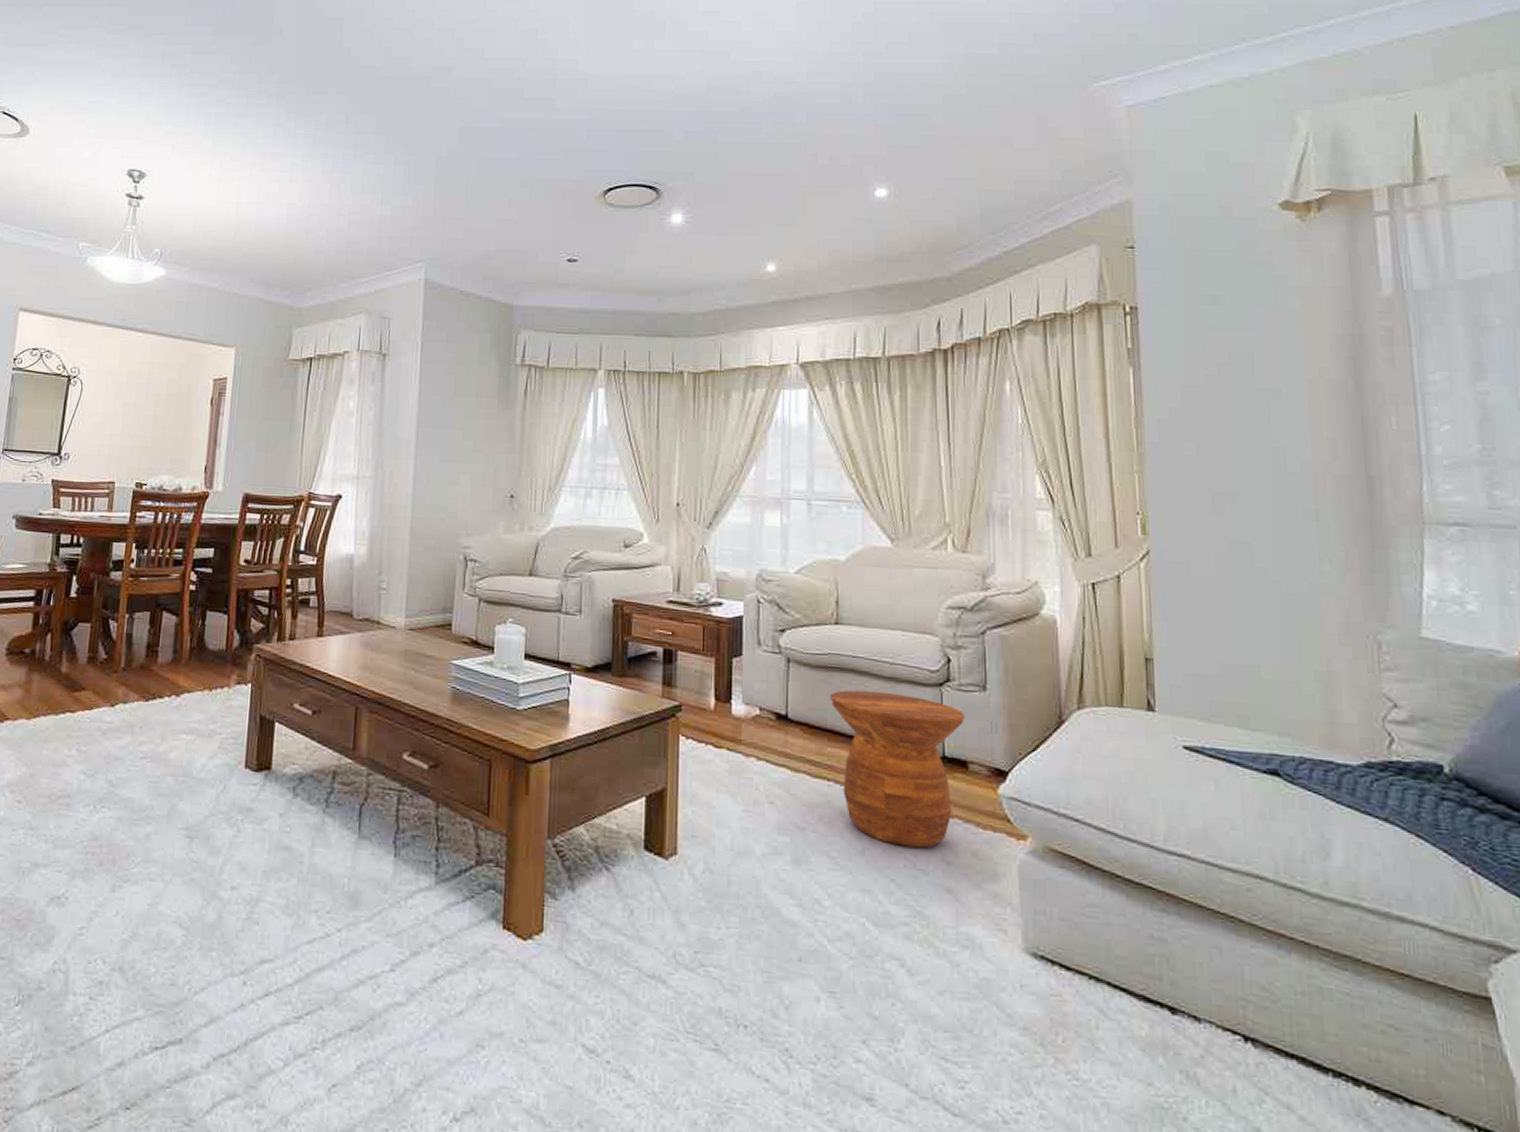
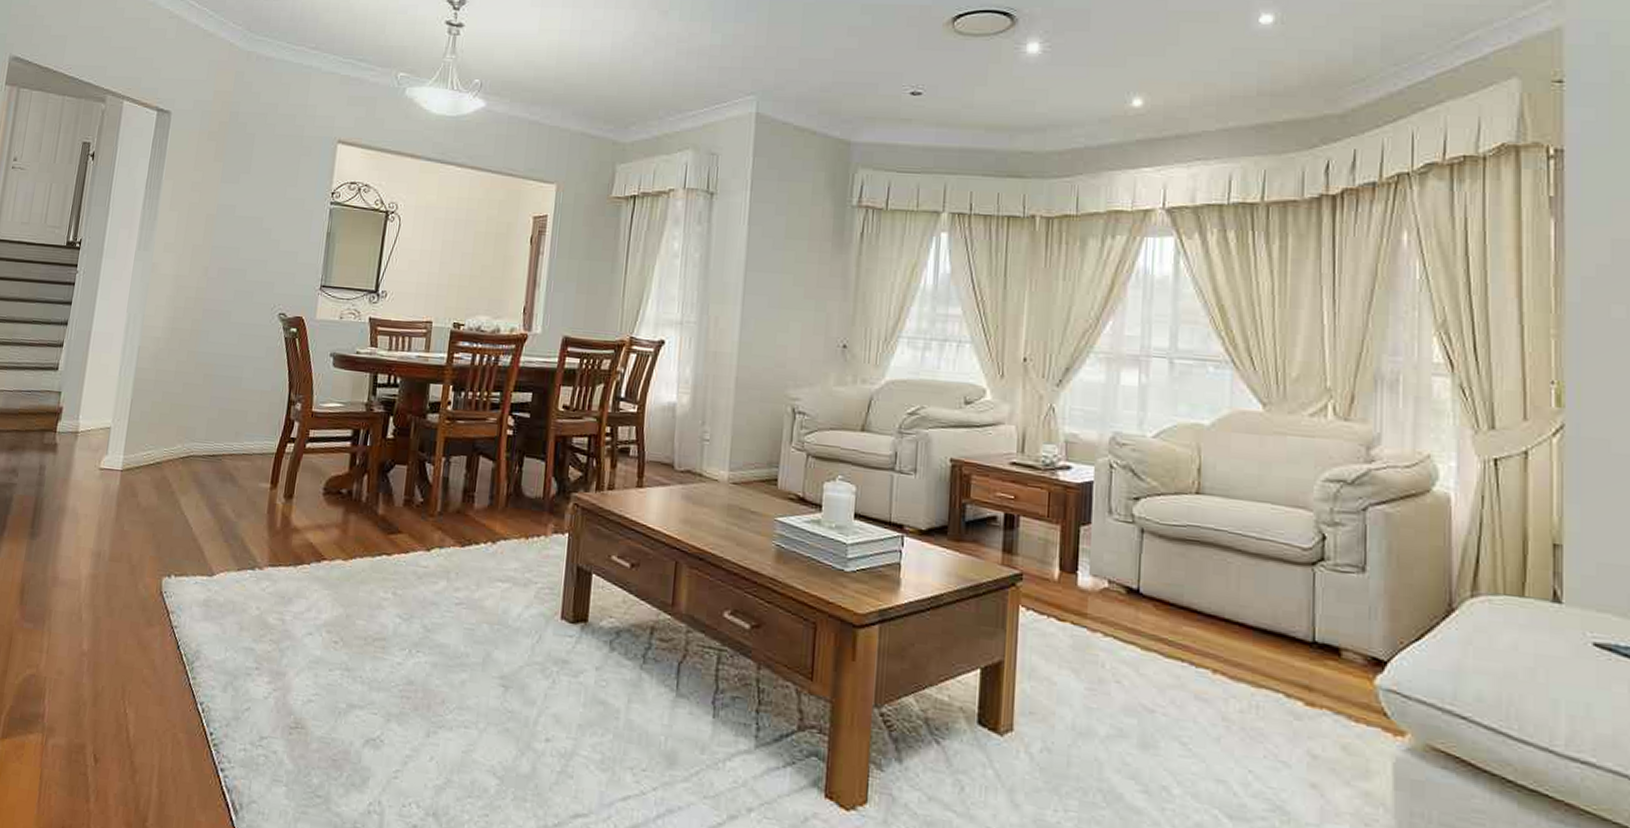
side table: present [831,690,965,848] -> none [1188,565,1340,739]

